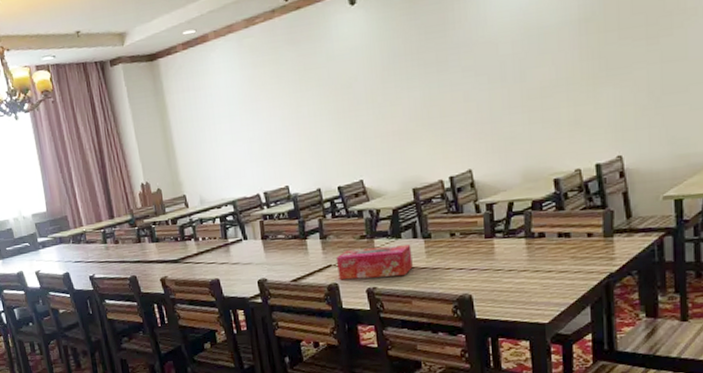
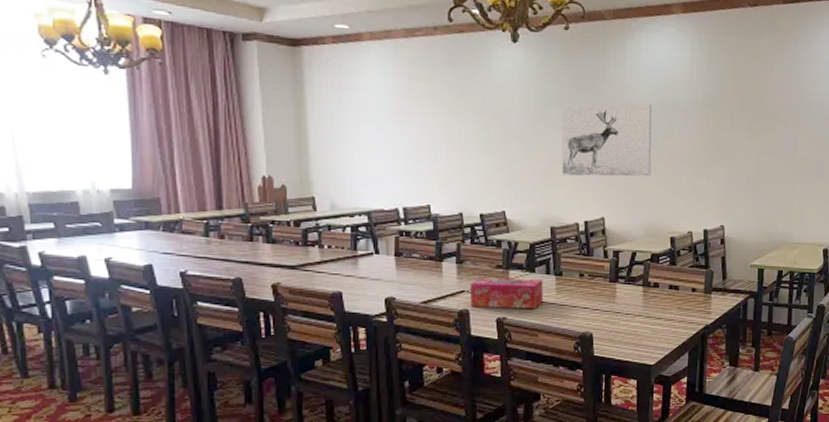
wall art: none [411,34,522,133] -> present [561,103,653,177]

